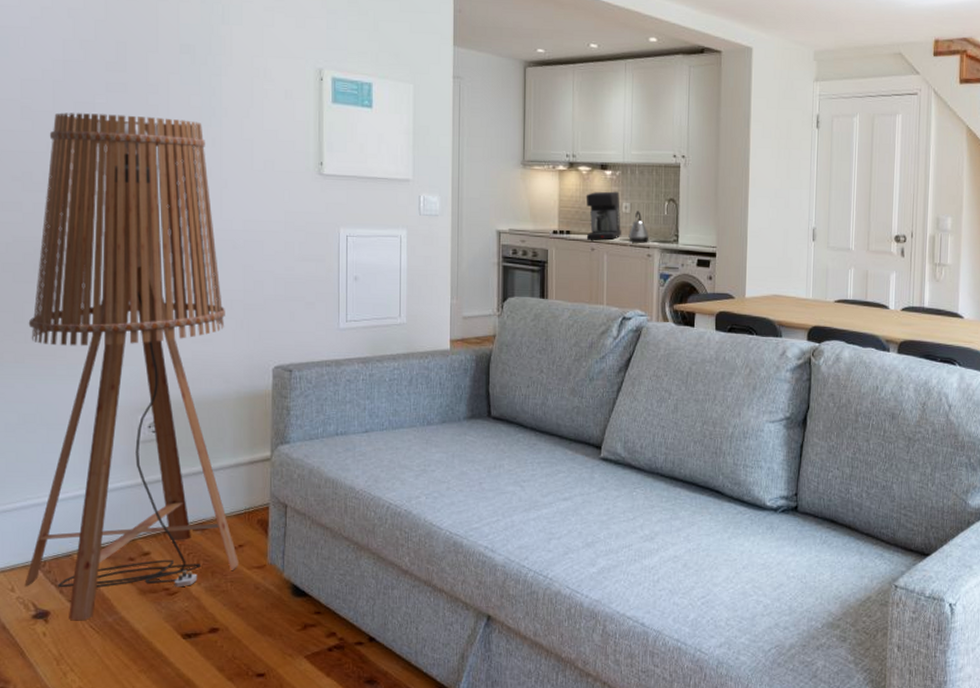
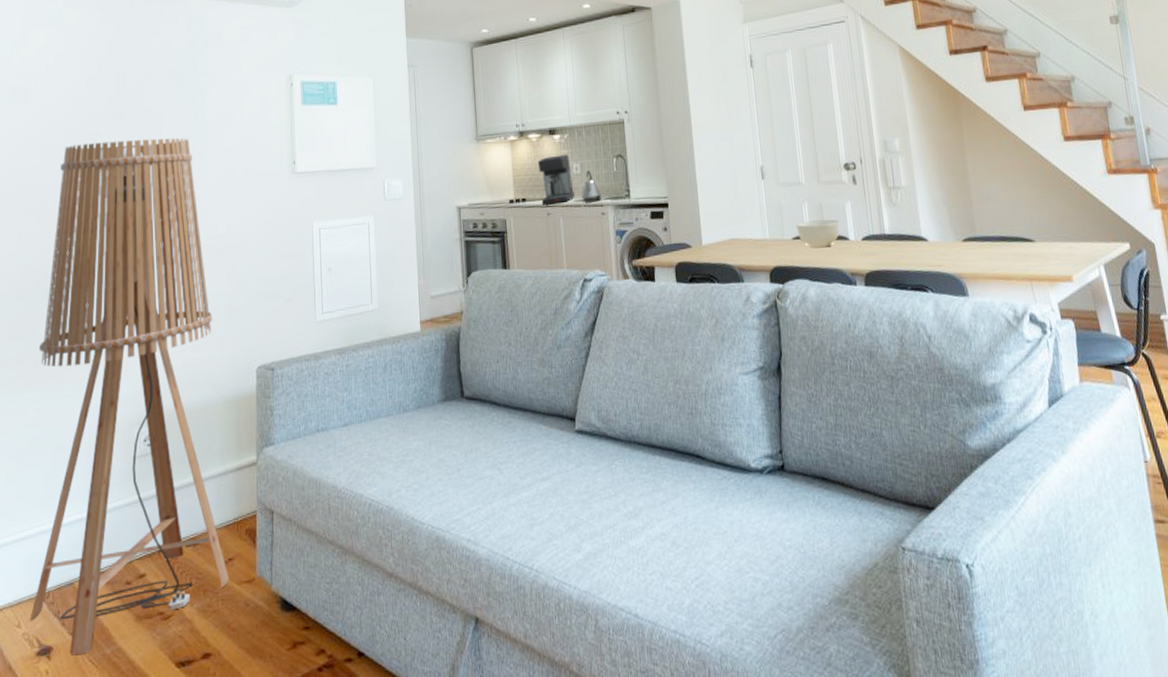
bowl: none [840,286,883,314] -> present [796,219,840,248]

